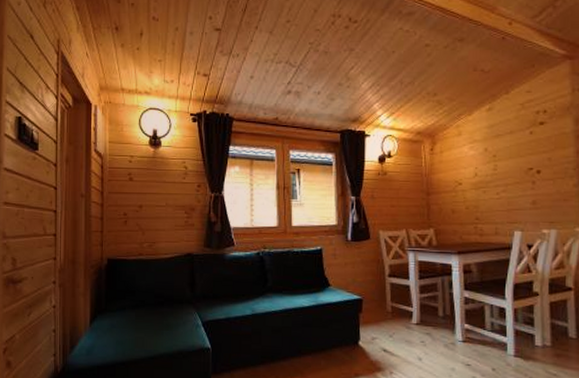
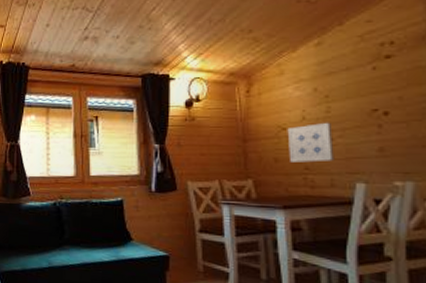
wall art: none [462,178,499,214] -> present [287,122,334,163]

